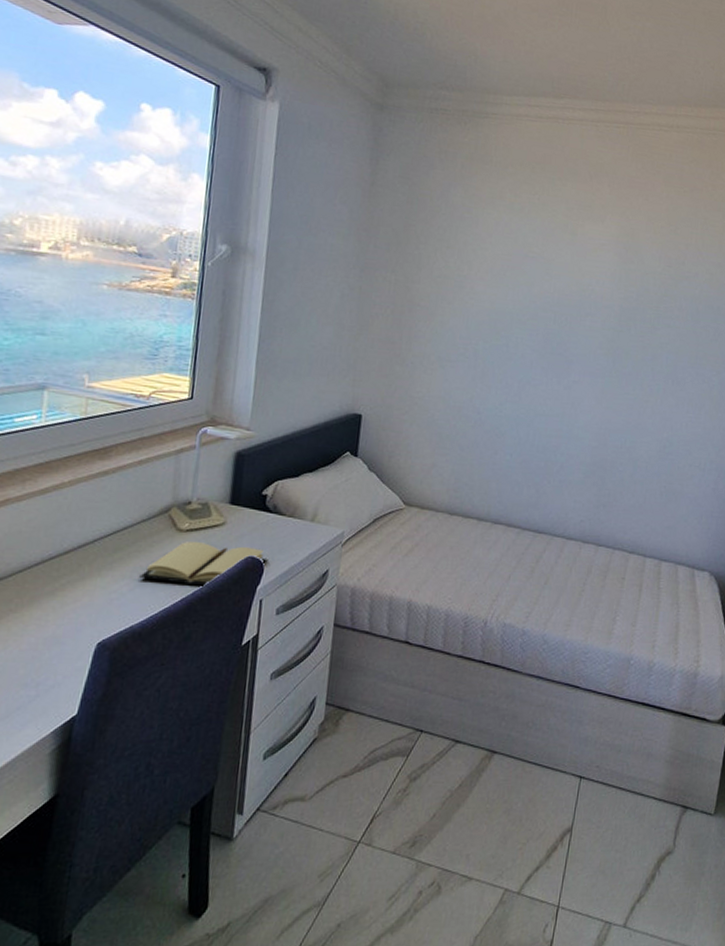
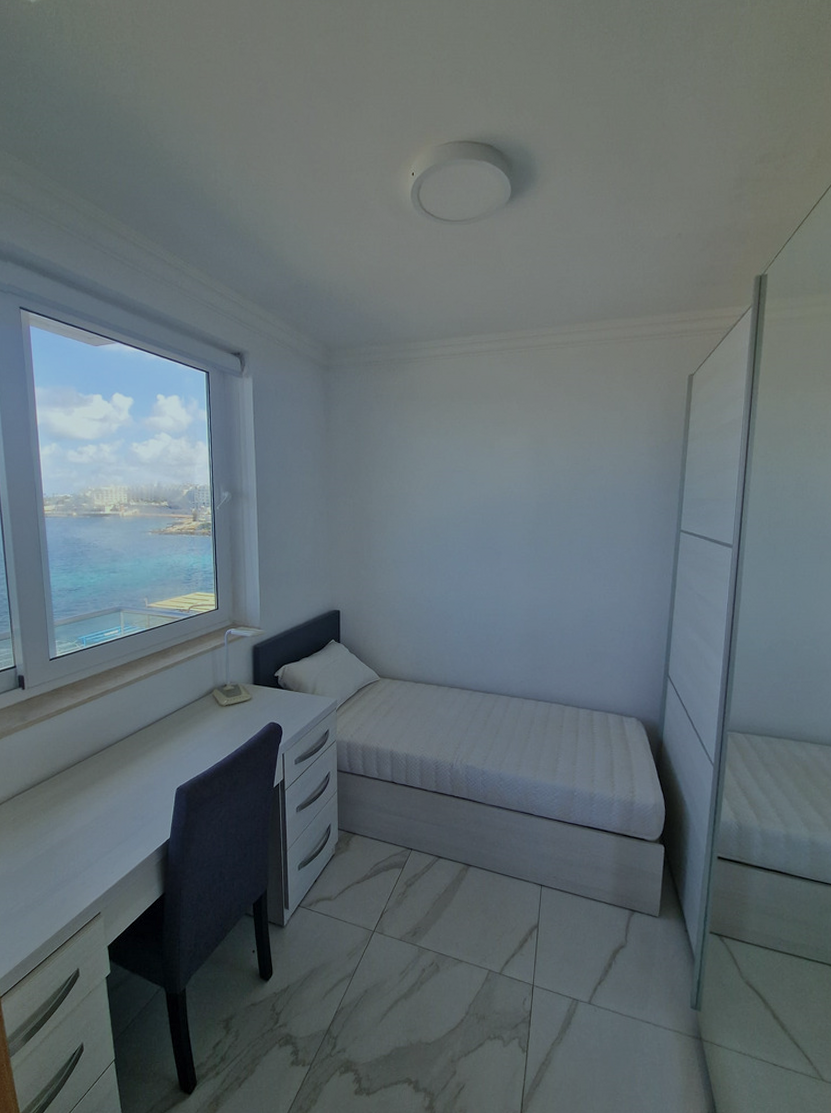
book: present [139,541,268,586] -> none [198,713,285,745]

